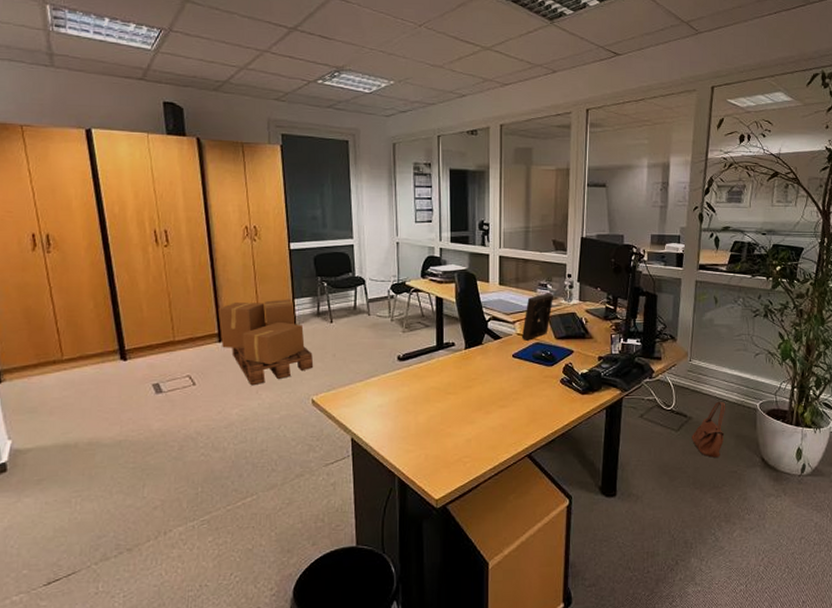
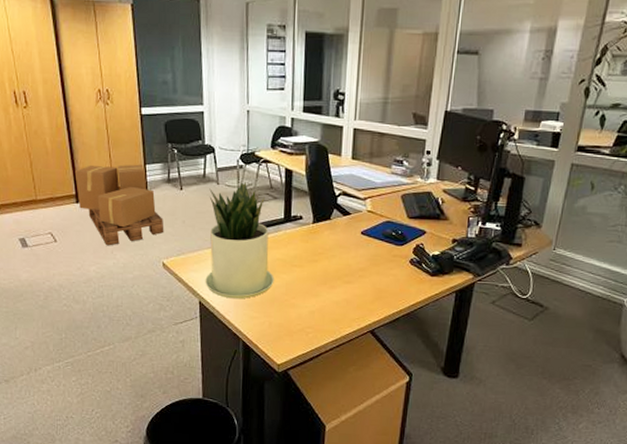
planter: none [357,312,429,433] -> present [205,182,274,299]
picture frame: present [521,293,554,341] -> none [371,169,410,218]
handbag: present [692,401,726,458] -> none [546,293,589,350]

